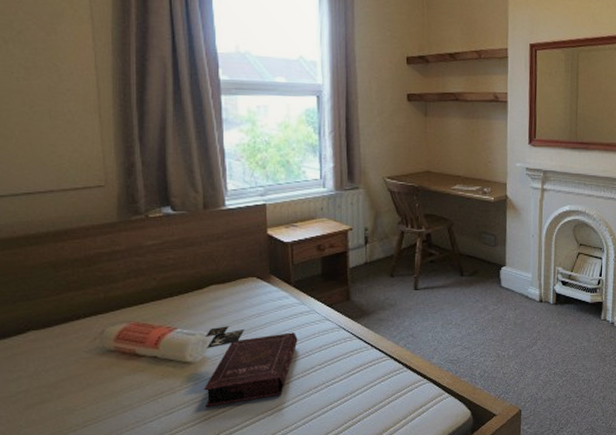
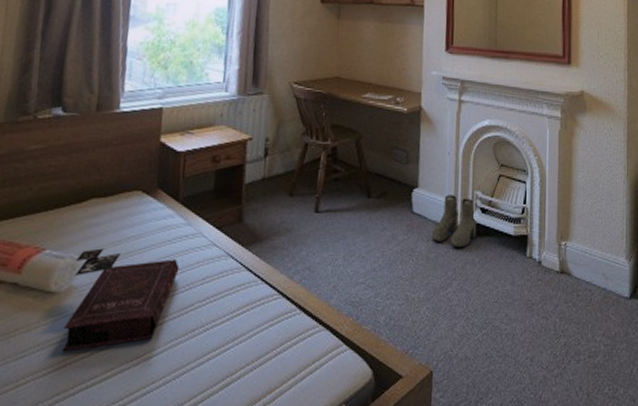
boots: none [518,271,559,314] -> present [431,195,477,248]

